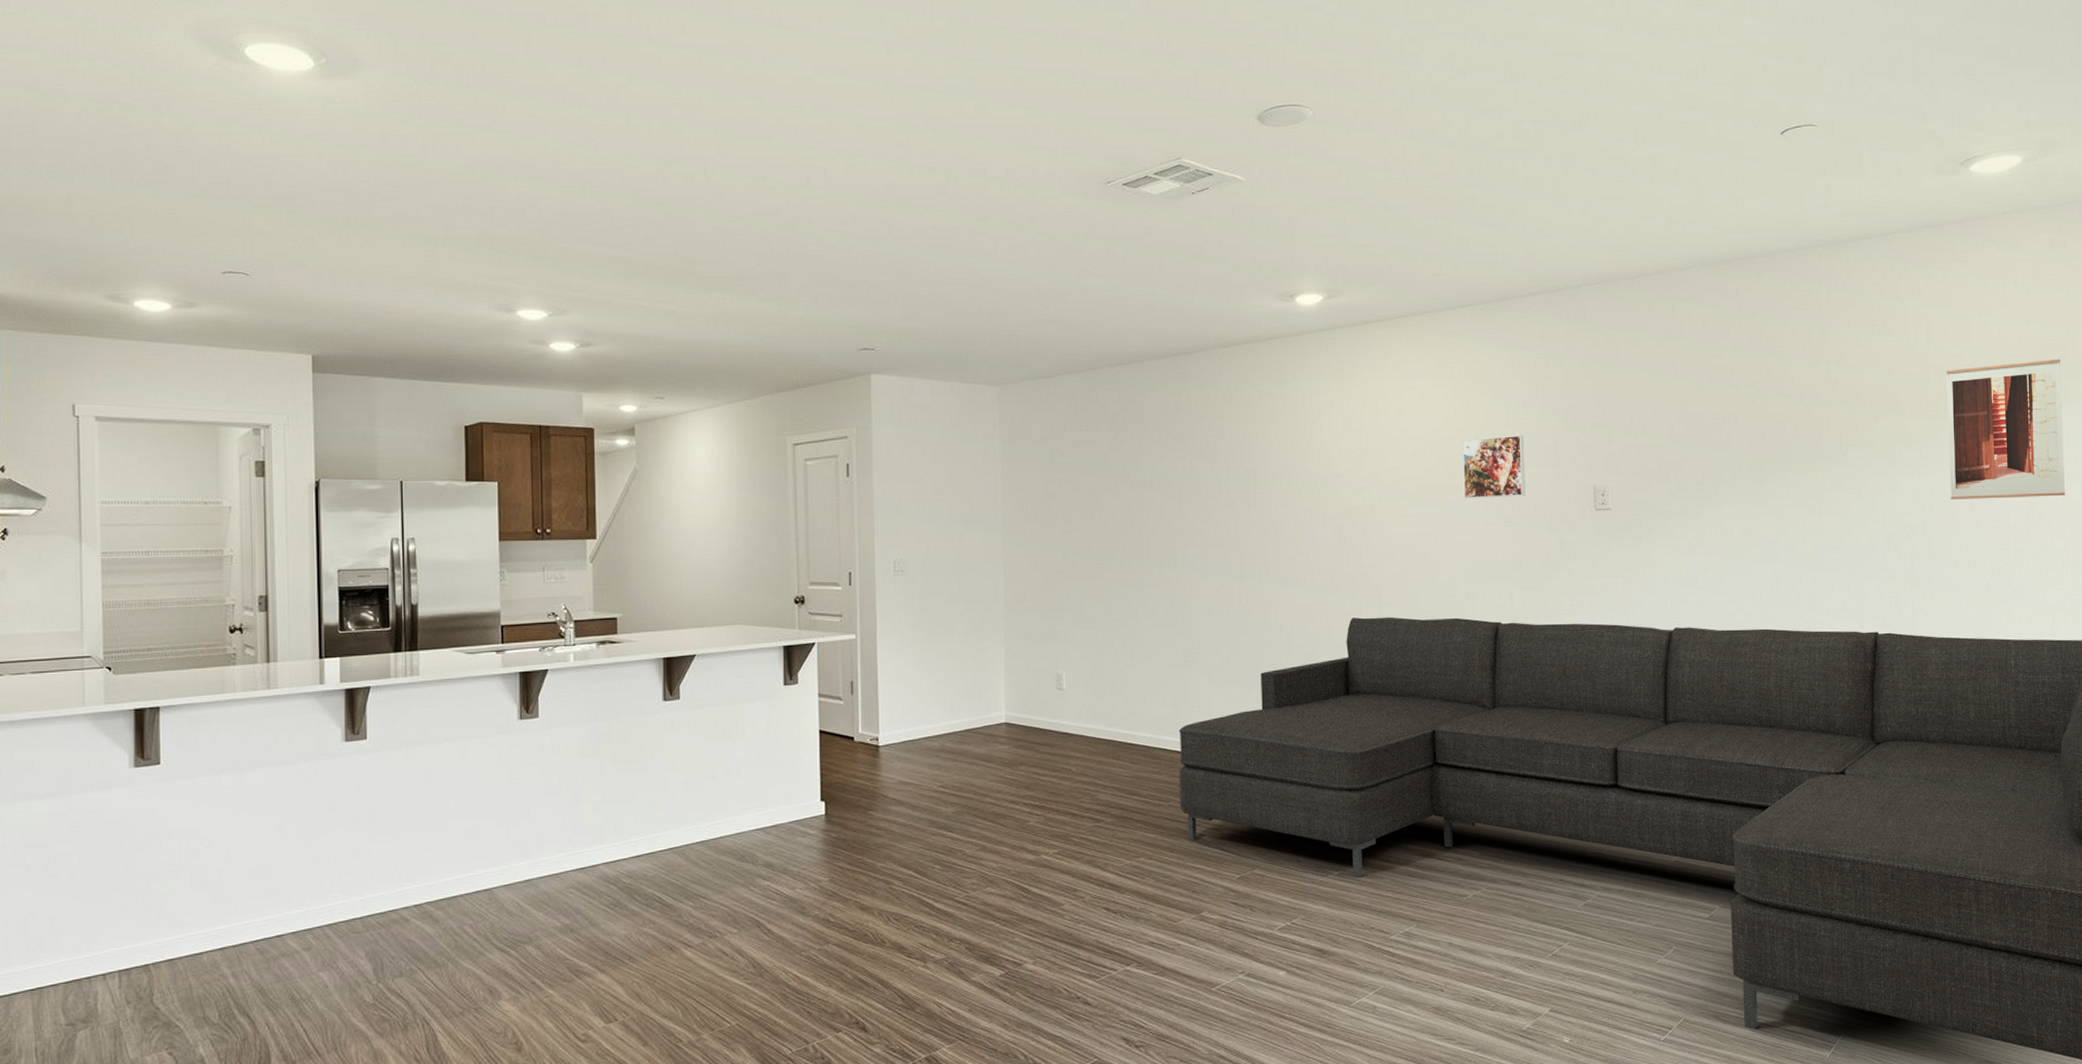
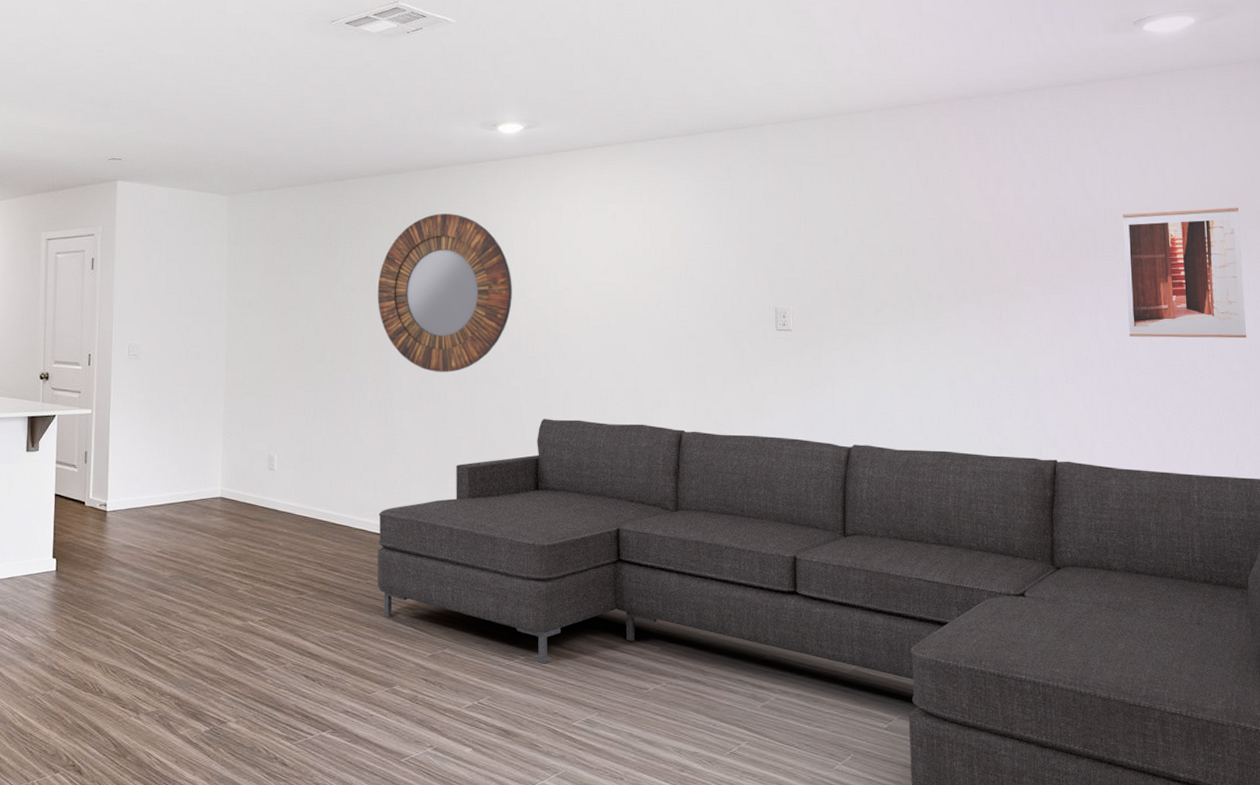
home mirror: none [1169,397,1316,573] -> present [377,213,512,372]
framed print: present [1463,435,1526,499] -> none [650,257,710,315]

